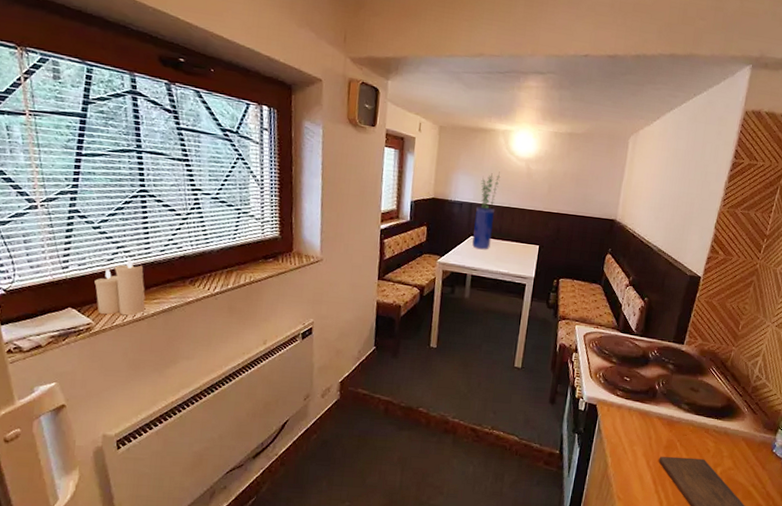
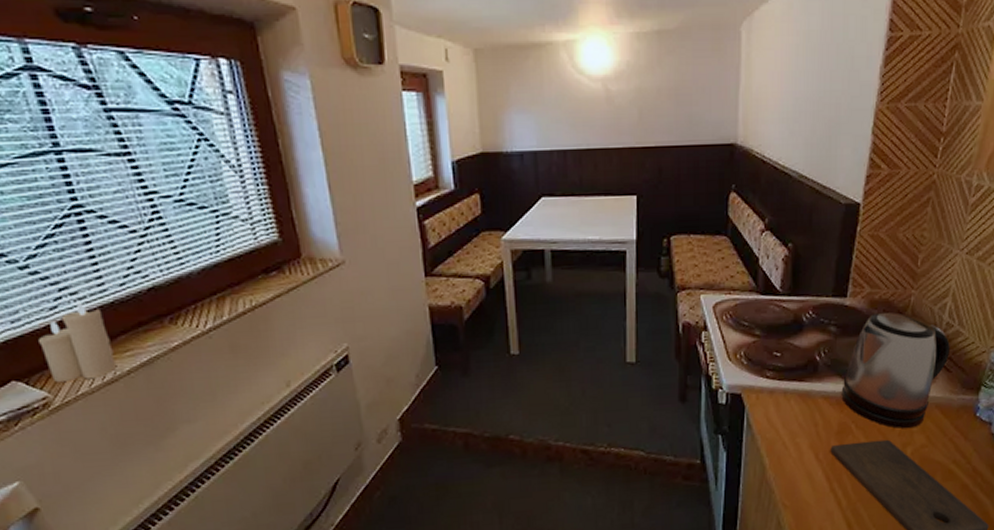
vase: present [472,172,501,250] -> none [542,101,570,214]
kettle: none [671,359,758,453] -> present [841,311,950,429]

